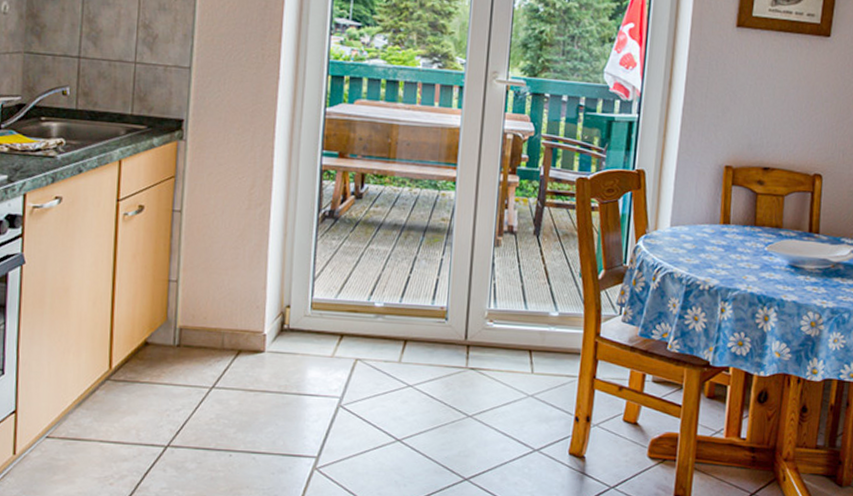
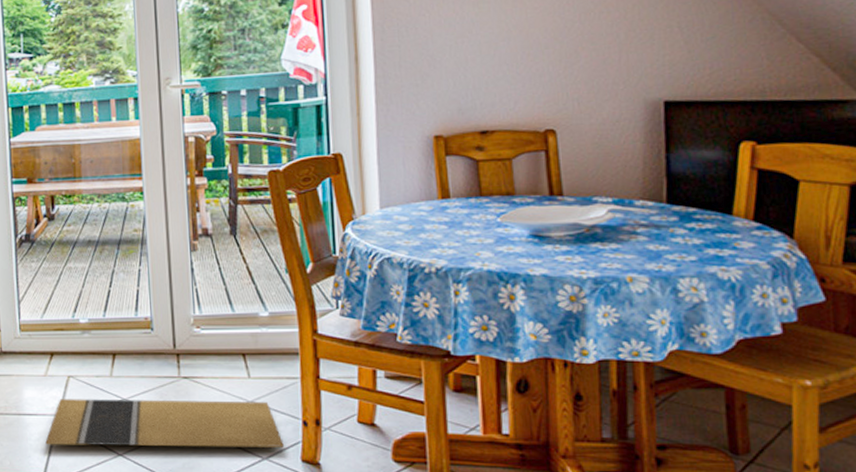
door mat: none [323,381,555,440] -> present [45,399,284,447]

